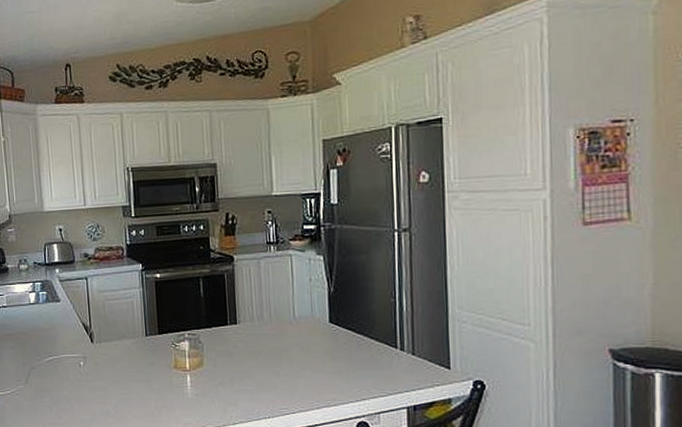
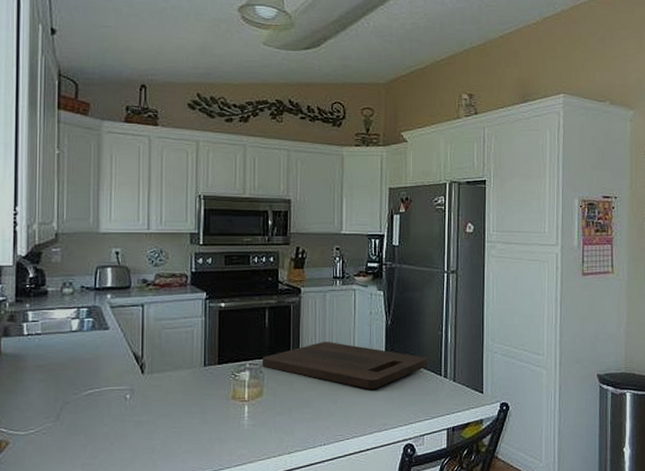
cutting board: none [200,311,379,362] -> present [263,342,427,389]

